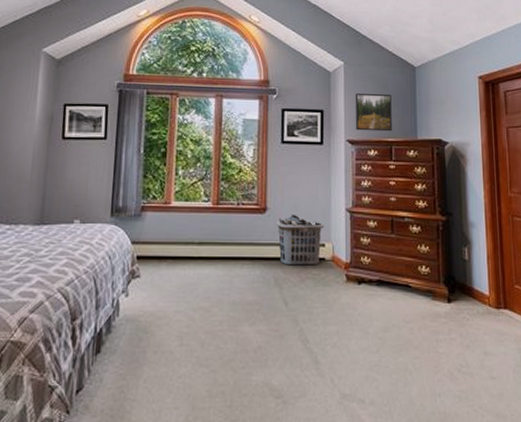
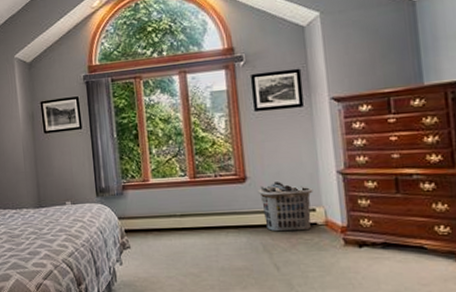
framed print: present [355,93,392,132] -> none [337,38,389,86]

